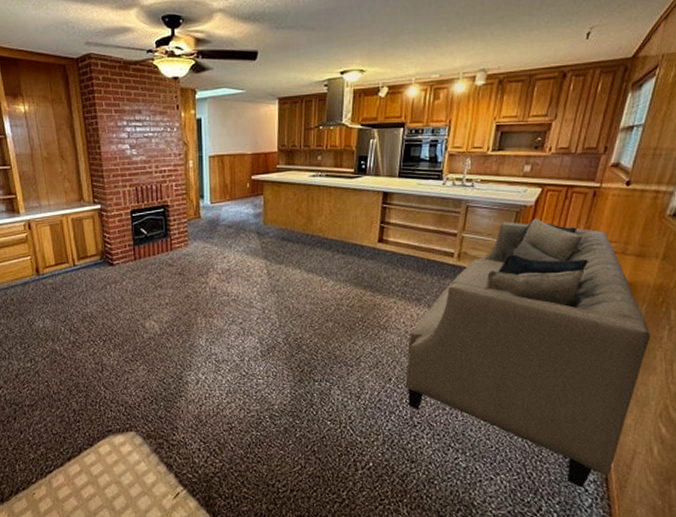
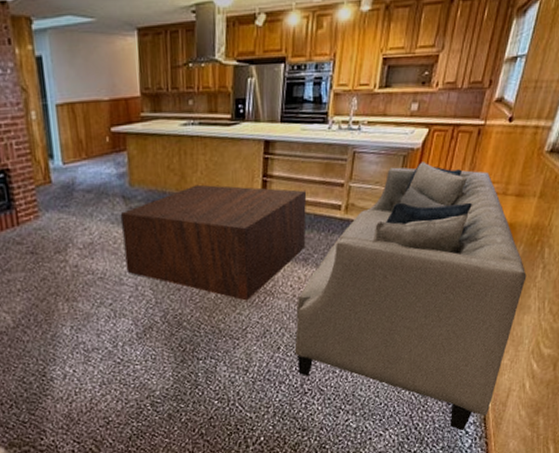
coffee table: none [254,226,421,332] -> present [120,184,307,301]

